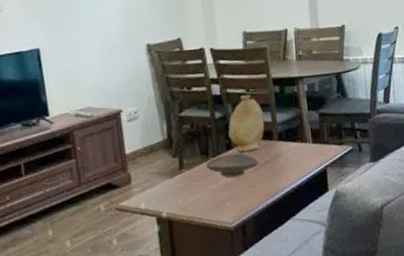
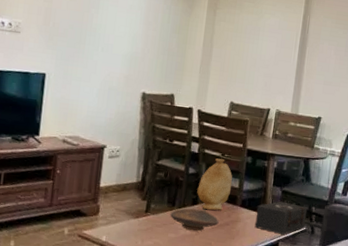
first aid kit: none [295,124,351,160] -> present [254,201,308,235]

